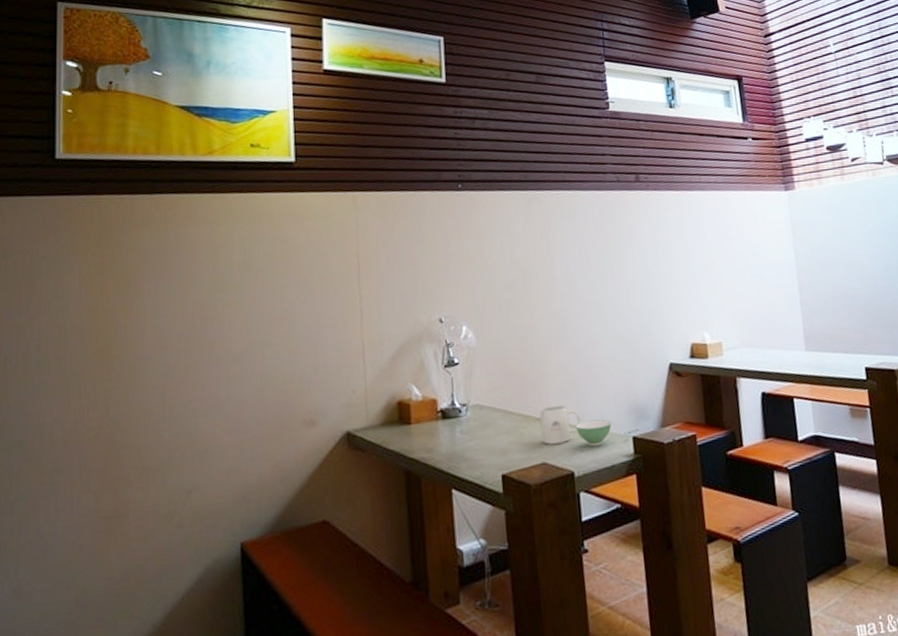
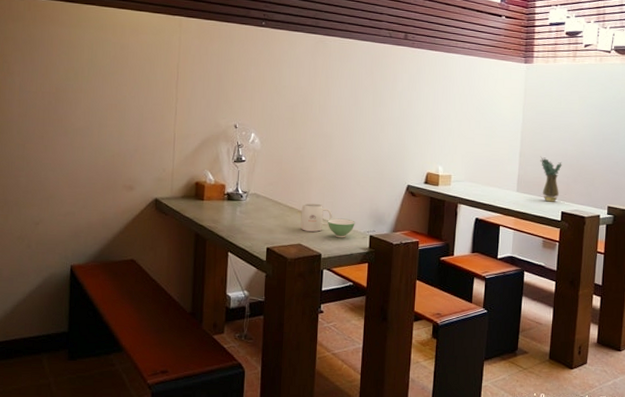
vase: none [825,301,858,358] -> present [540,156,562,202]

